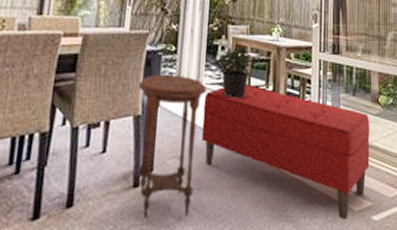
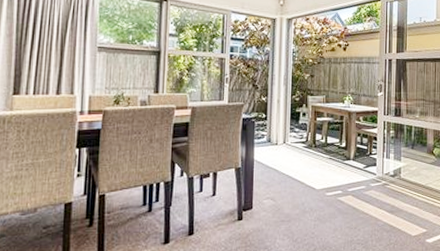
side table: present [139,74,208,219] -> none [238,136,293,243]
bench: present [201,85,370,220] -> none [289,142,426,243]
potted plant: present [212,45,256,99] -> none [296,112,331,153]

